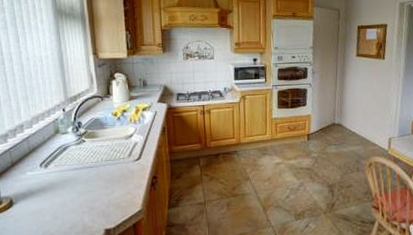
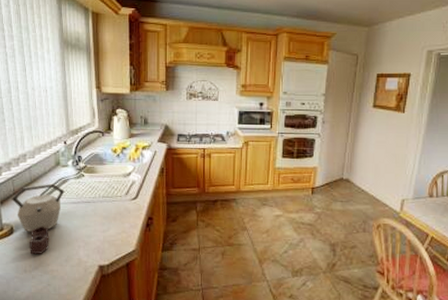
kettle: none [9,151,66,226] -> present [11,183,65,255]

